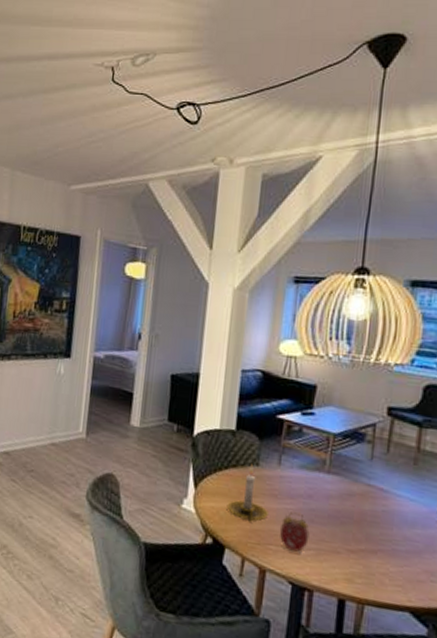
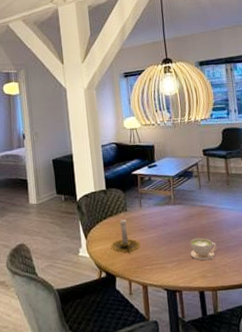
alarm clock: present [279,512,310,554] -> none [150,238,171,267]
coffee cup: none [336,525,379,561] -> present [190,237,217,261]

